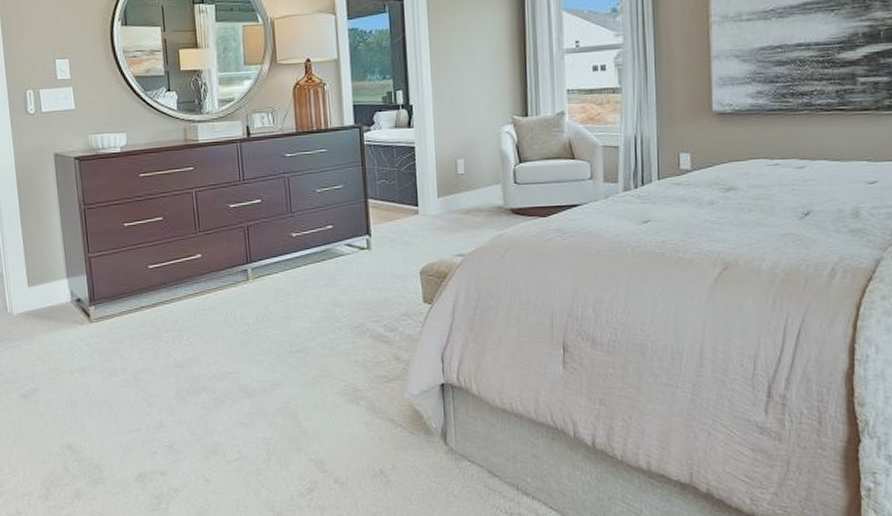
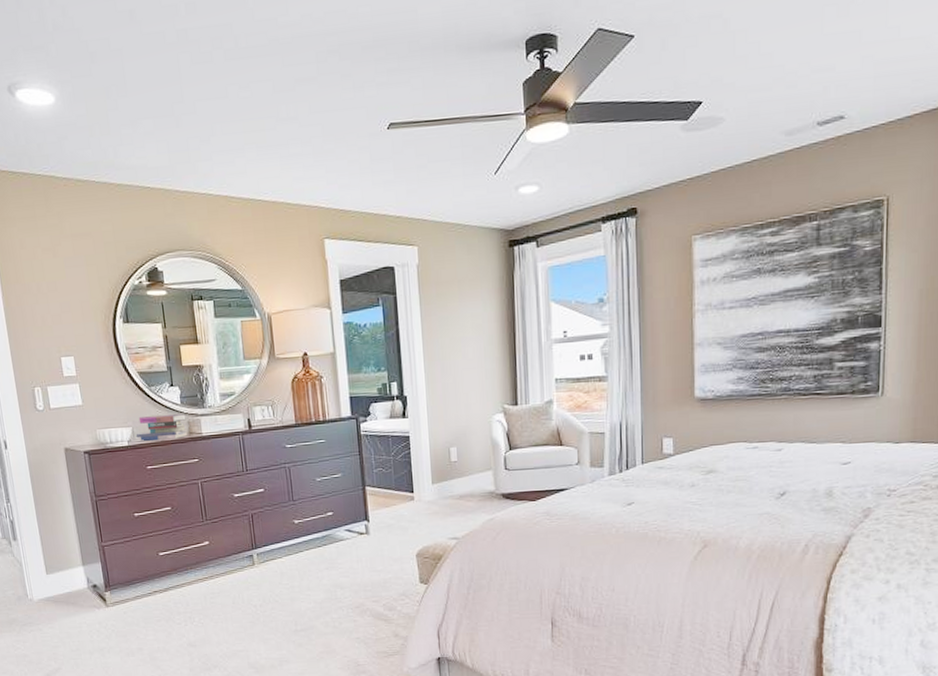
books: none [129,119,184,147] -> present [135,413,188,441]

